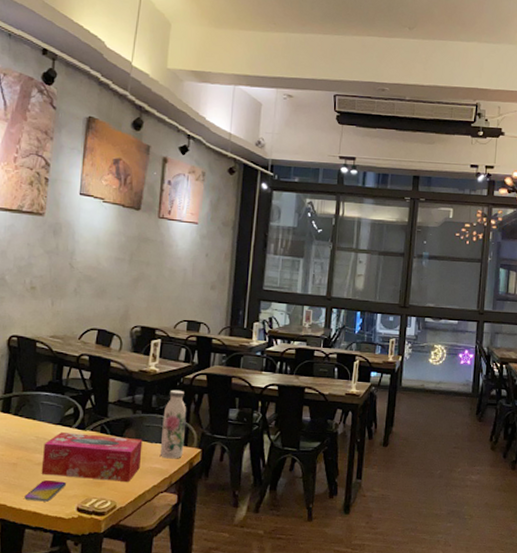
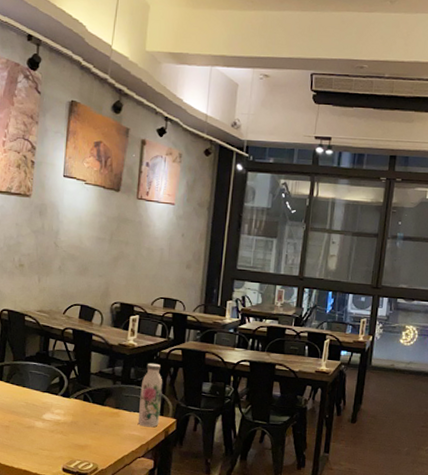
smartphone: present [24,480,66,502] -> none [16,442,53,462]
tissue box: present [41,432,143,482] -> none [30,399,122,447]

